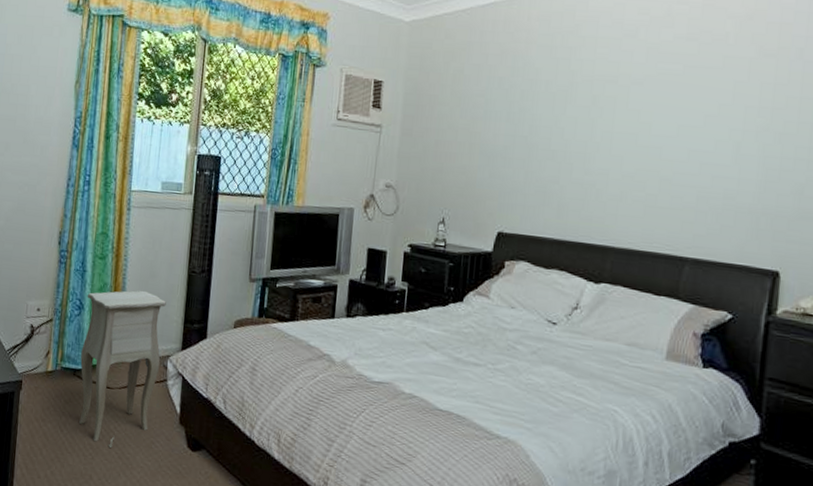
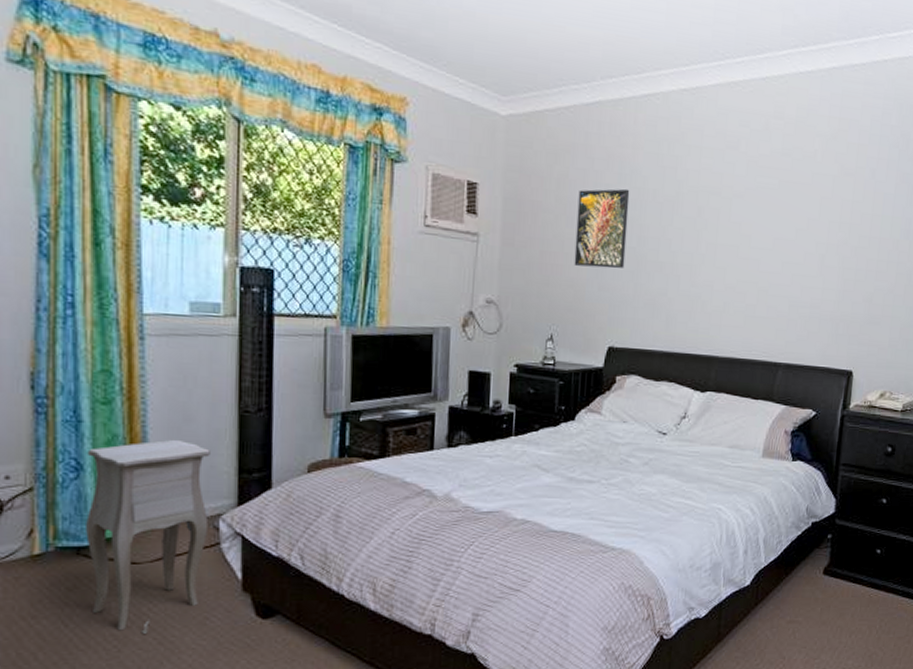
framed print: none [466,80,523,157] -> present [574,188,630,269]

